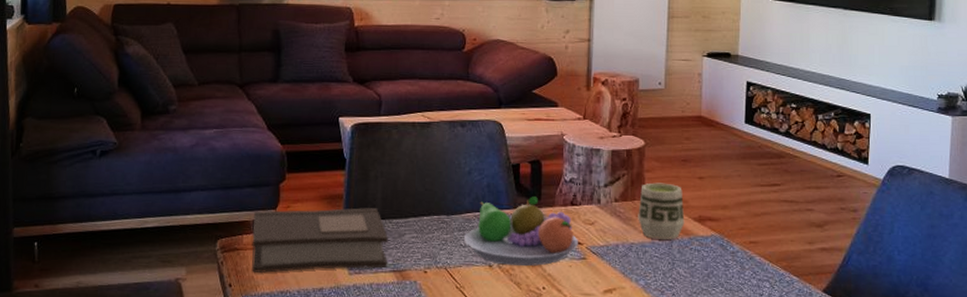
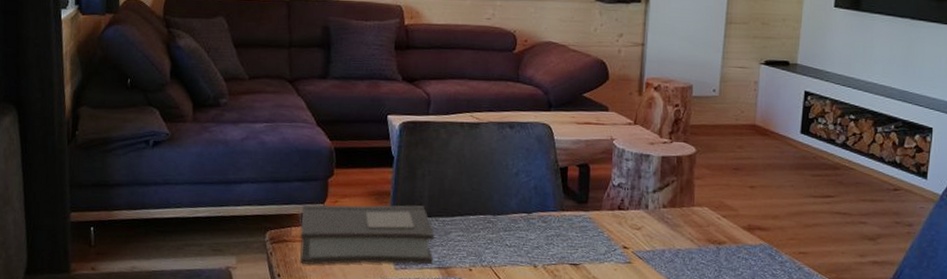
fruit bowl: present [463,196,578,266] -> none [509,200,624,268]
cup: present [638,182,685,240] -> none [685,190,734,247]

